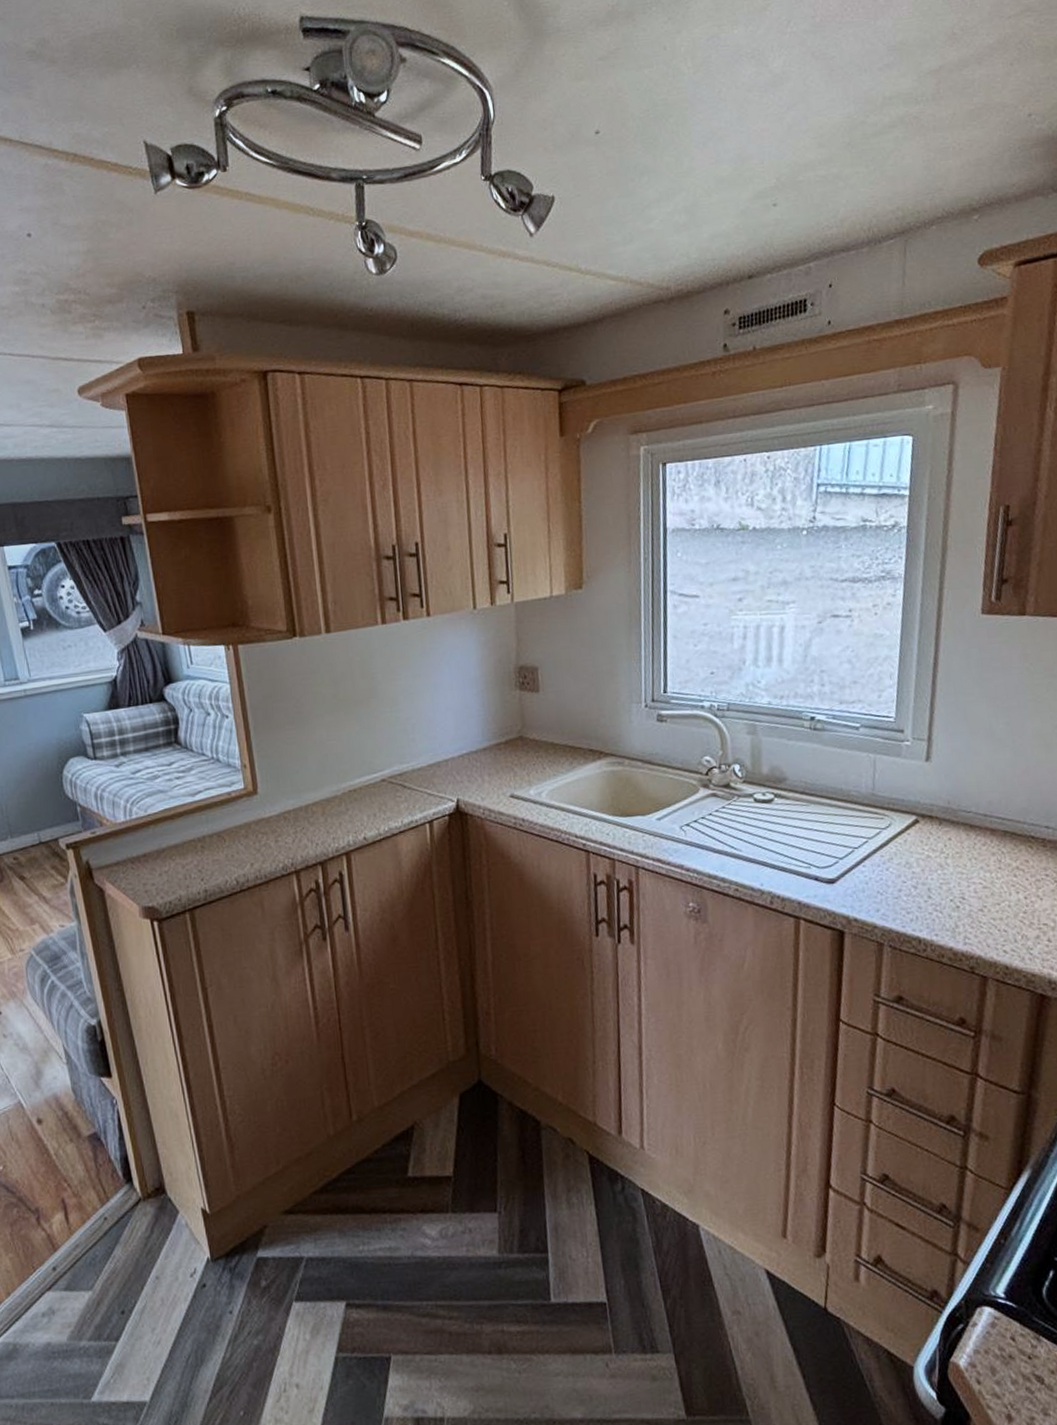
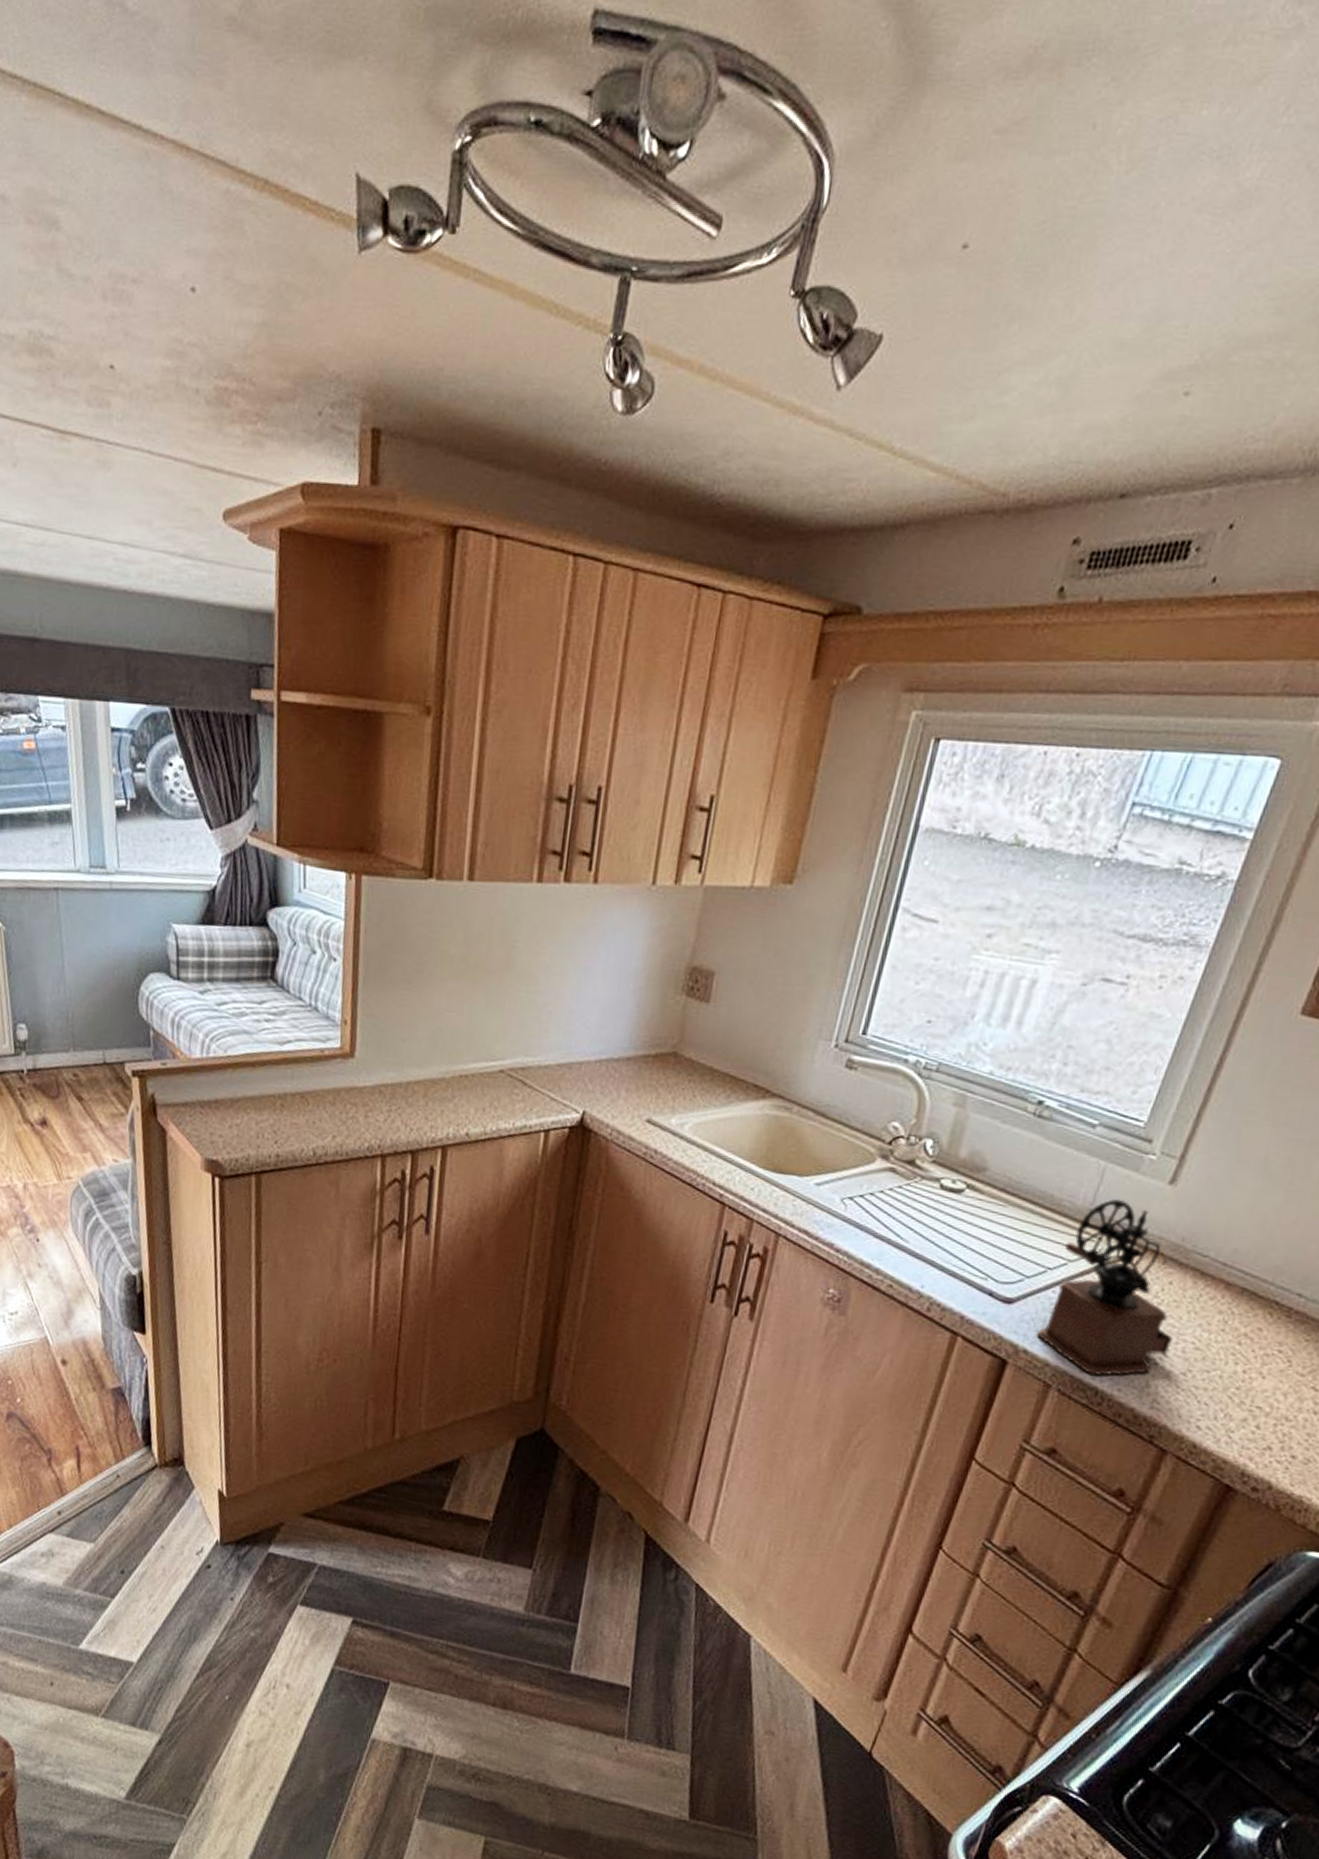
coffee grinder: none [860,781,965,927] -> present [1037,1199,1174,1376]

